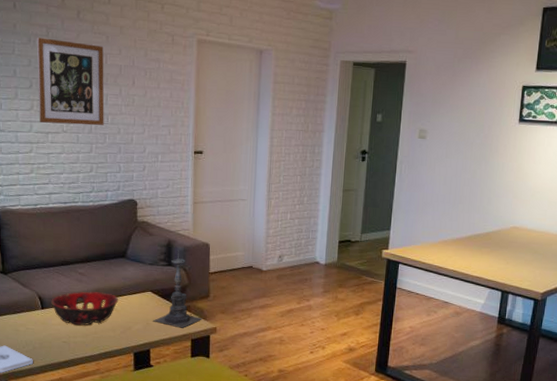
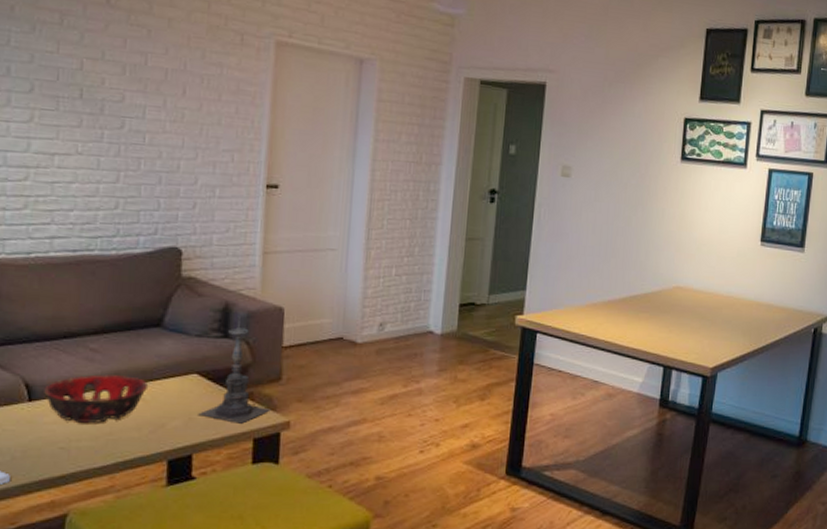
wall art: present [36,37,105,126] -> none [41,25,143,147]

